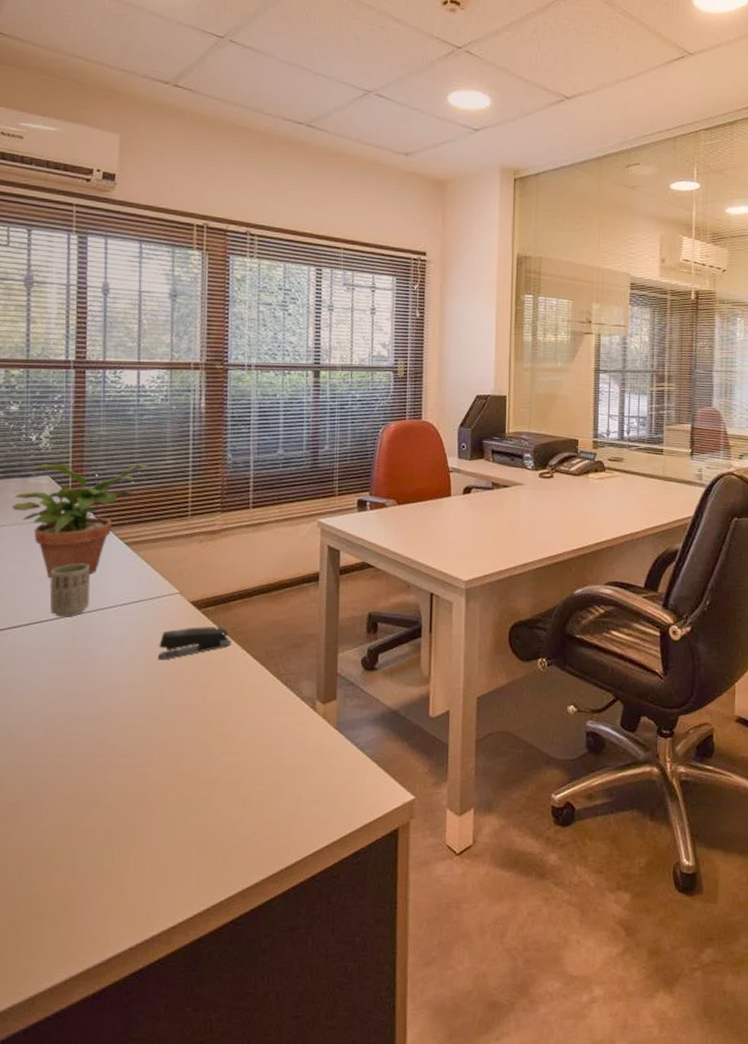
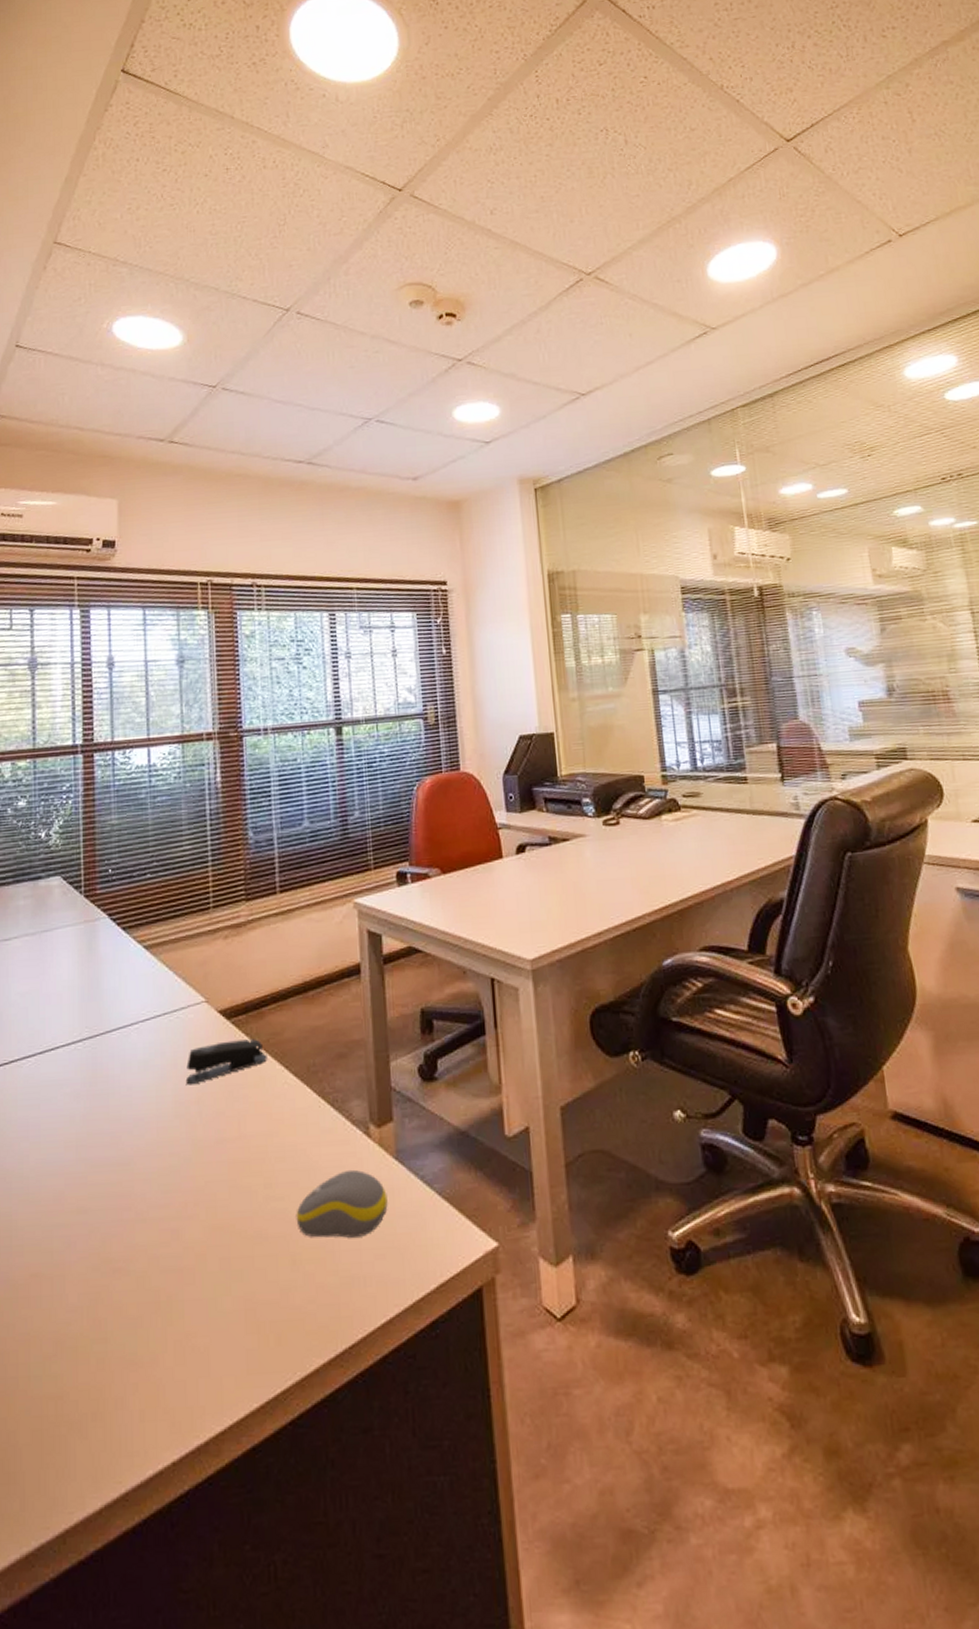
potted plant: present [12,463,150,578] -> none [22,852,166,995]
cup: present [50,563,90,617] -> none [65,974,108,1041]
computer mouse: none [247,735,326,787] -> present [296,1169,388,1238]

